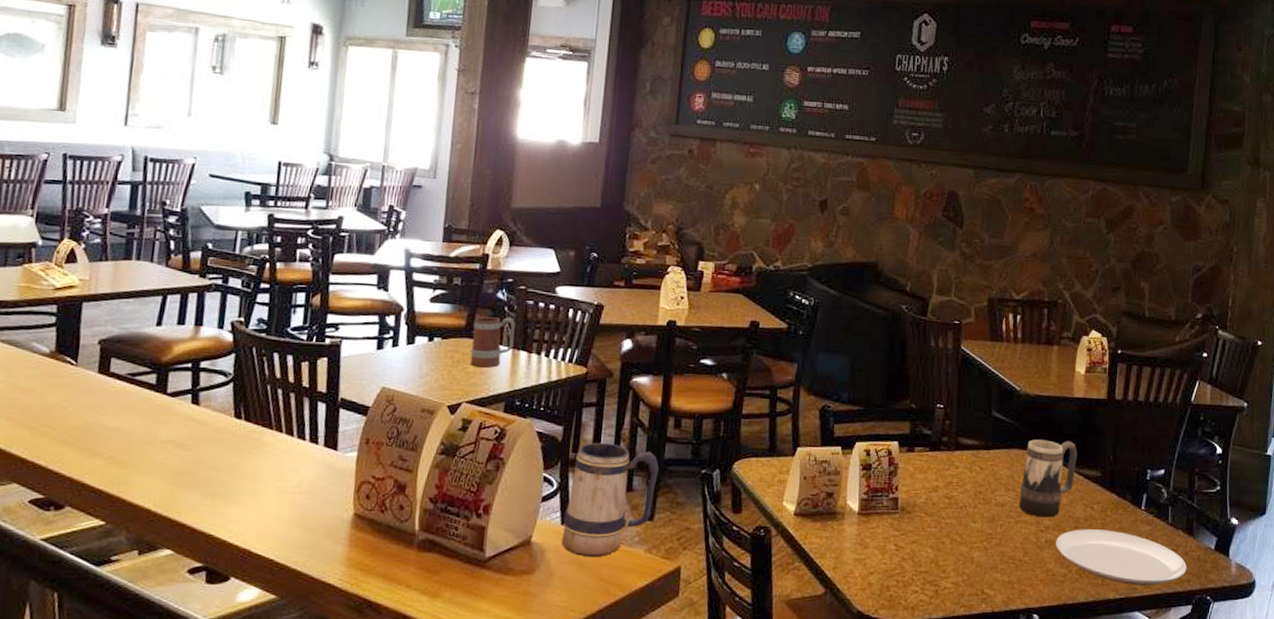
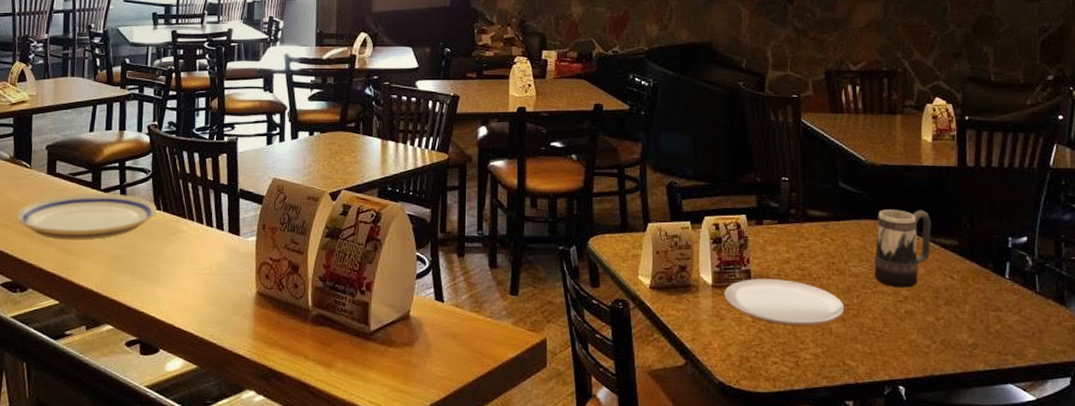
plate: none [55,397,237,452] -> present [17,193,157,240]
beer mug: present [470,317,516,368] -> none [346,111,383,157]
beer mug: present [561,442,660,558] -> none [436,223,520,331]
plate: none [869,506,988,555] -> present [724,279,845,326]
plate: present [1056,529,1187,586] -> none [916,299,1061,357]

